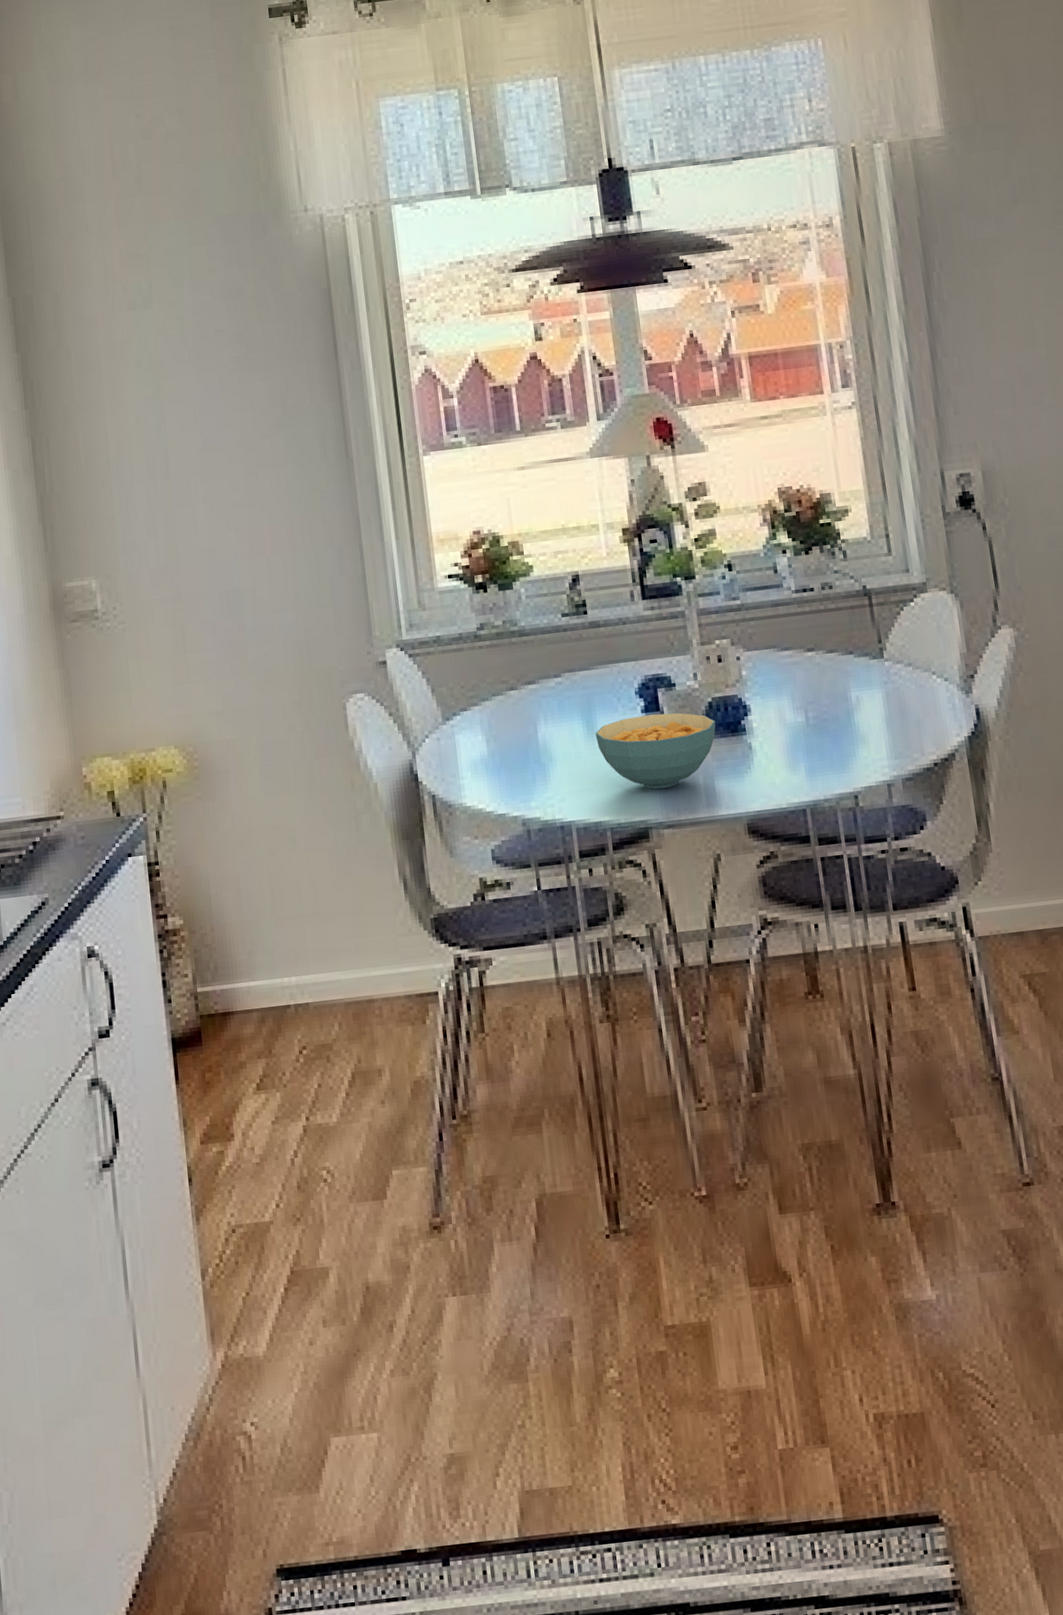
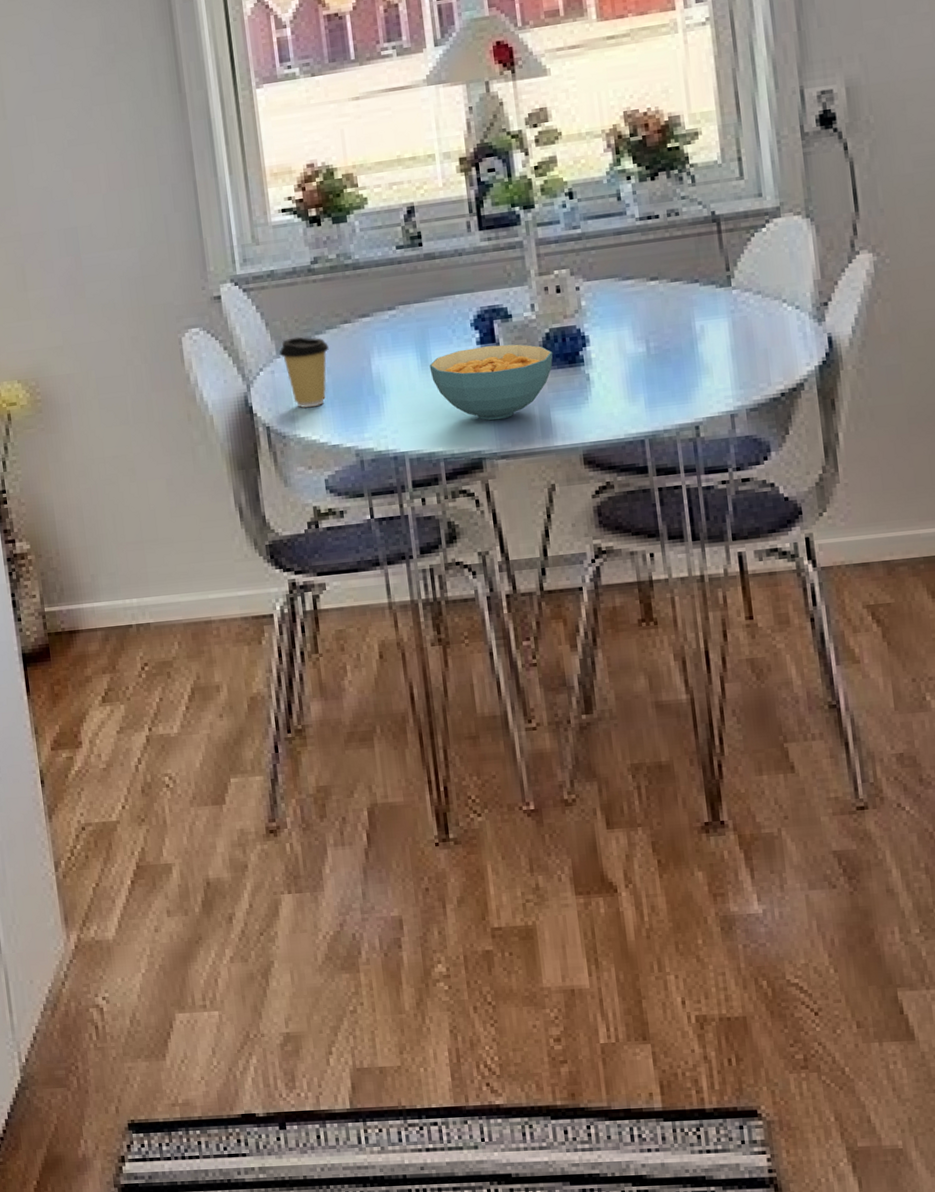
coffee cup: none [445,703,496,777] -> present [279,337,330,409]

